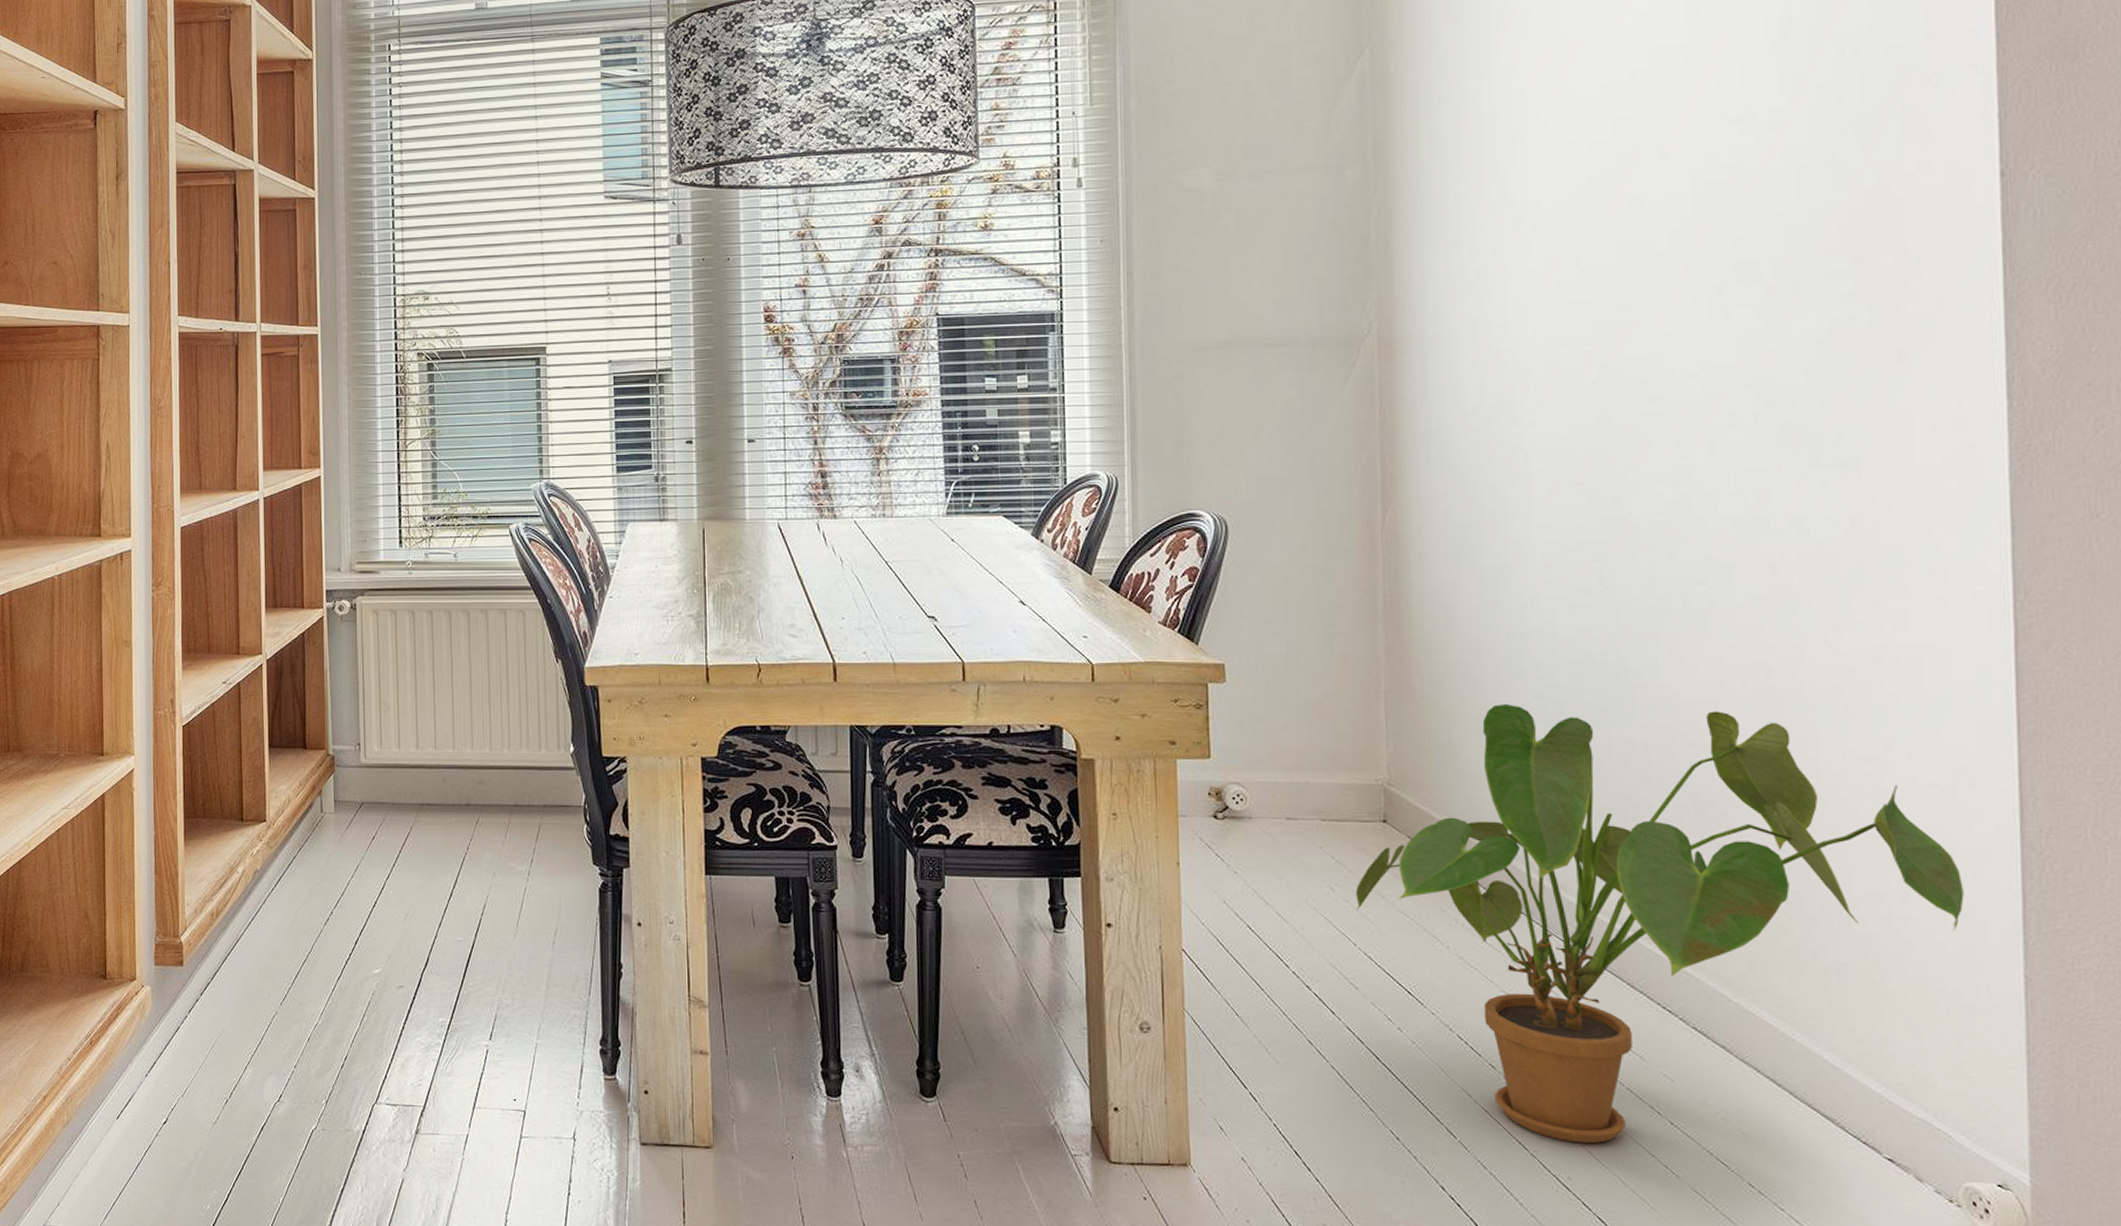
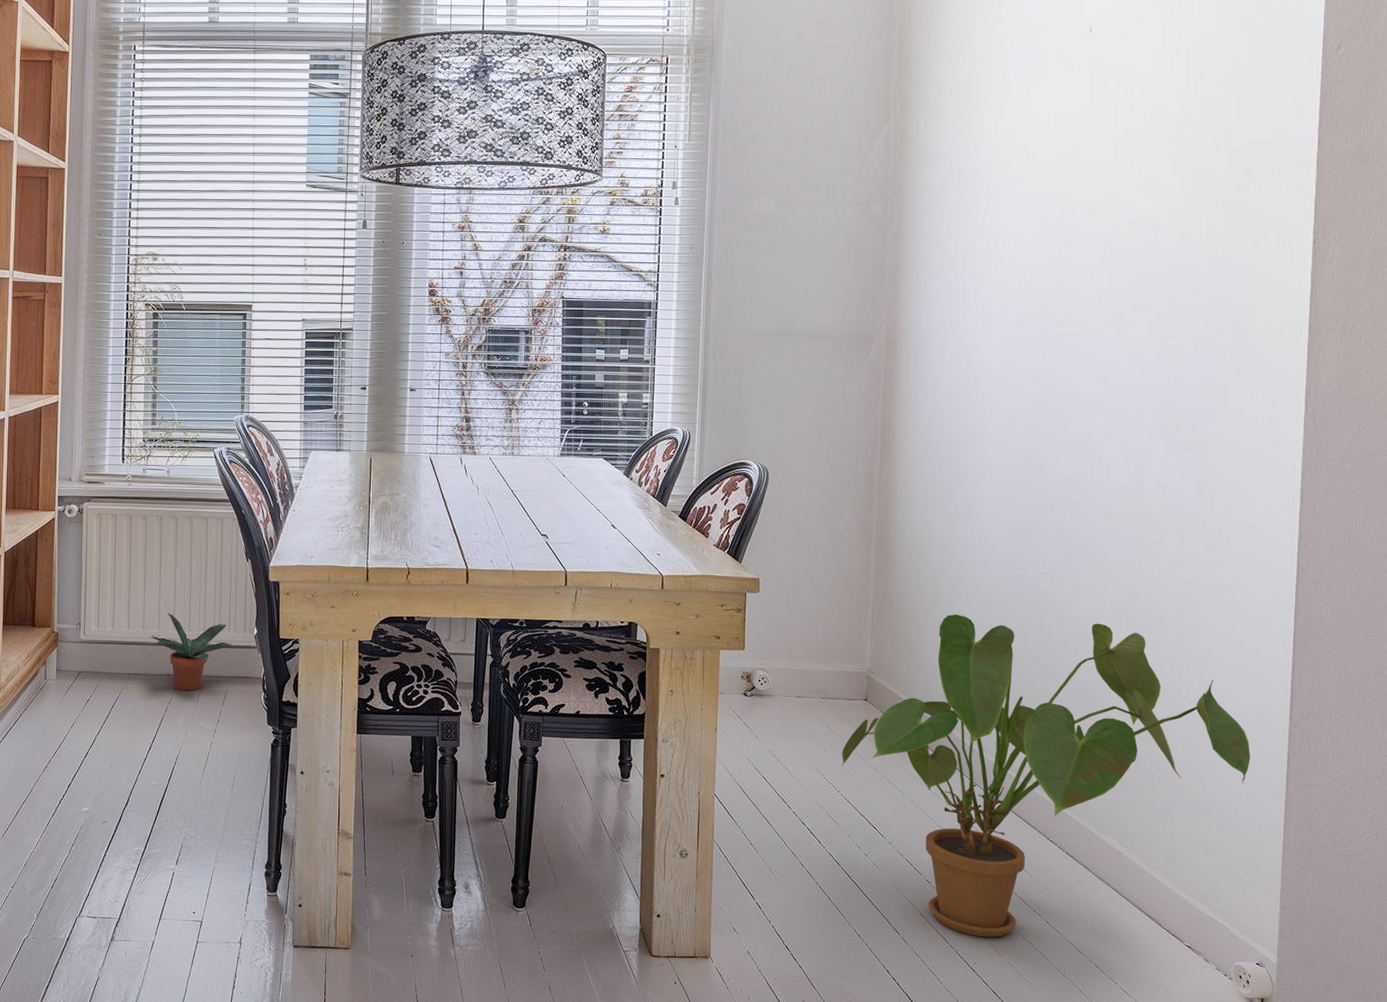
potted plant: none [443,728,546,824] -> present [149,613,234,691]

